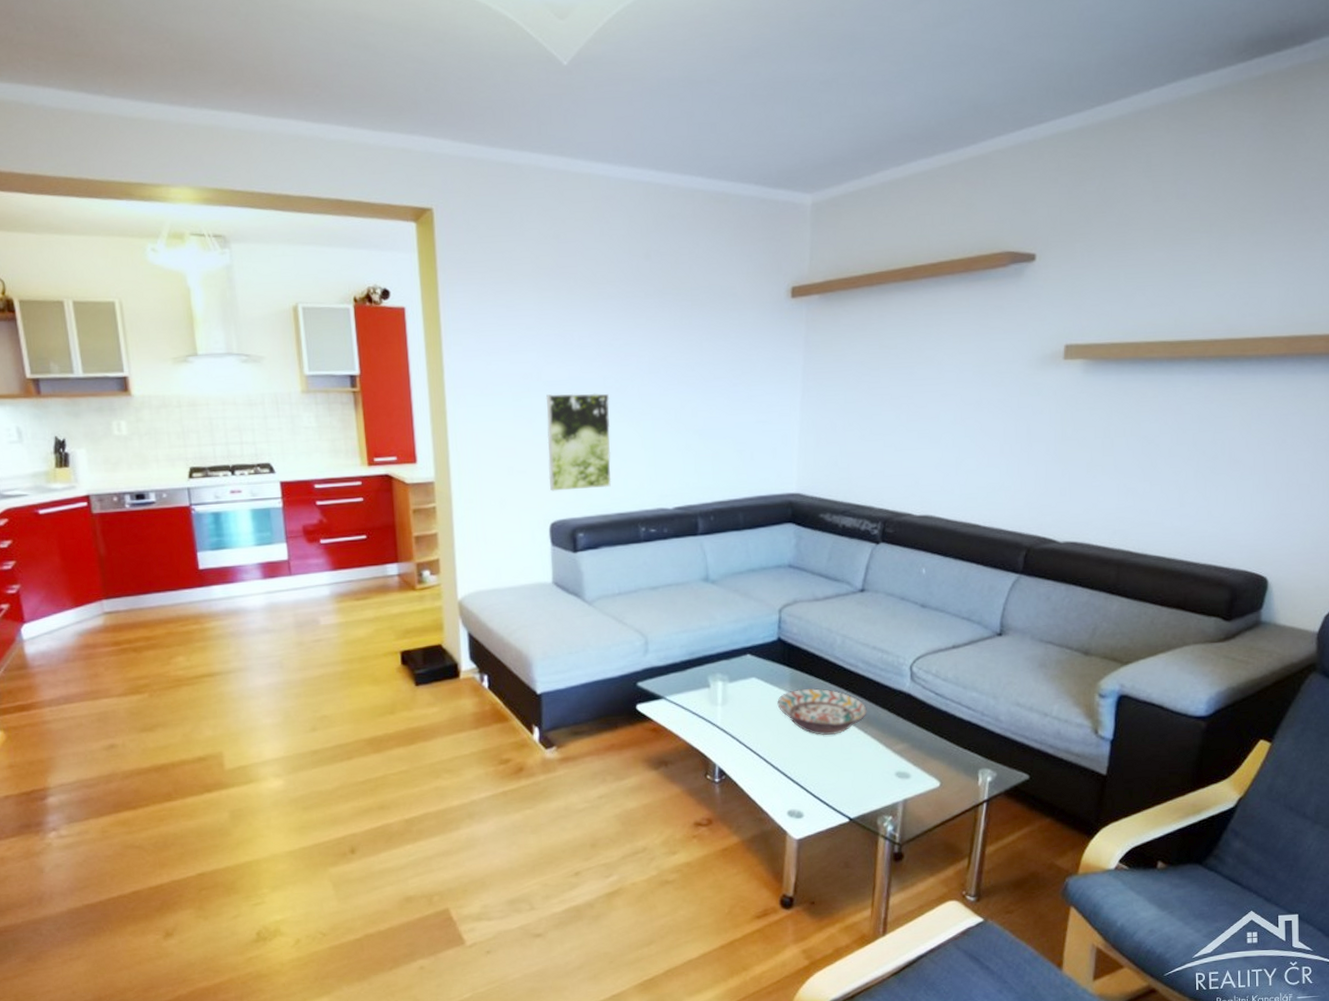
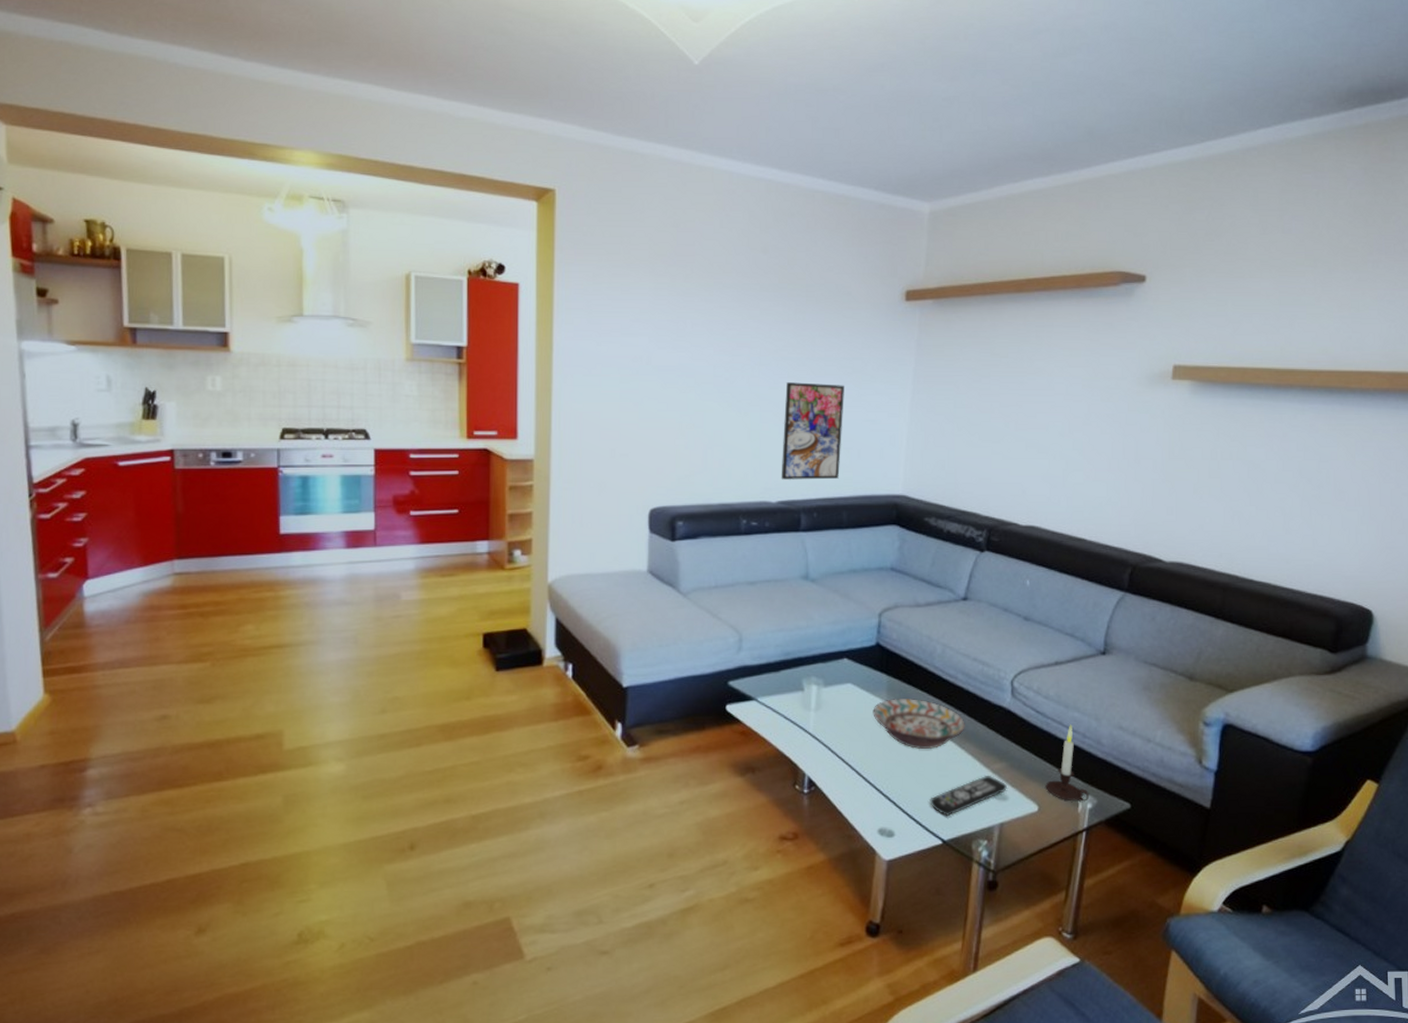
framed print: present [545,393,612,491] -> none [651,379,719,477]
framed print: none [676,387,735,486] -> present [781,382,844,480]
remote control: none [835,756,909,796] -> present [930,776,1007,816]
candle: none [946,704,989,776] -> present [1045,724,1090,802]

